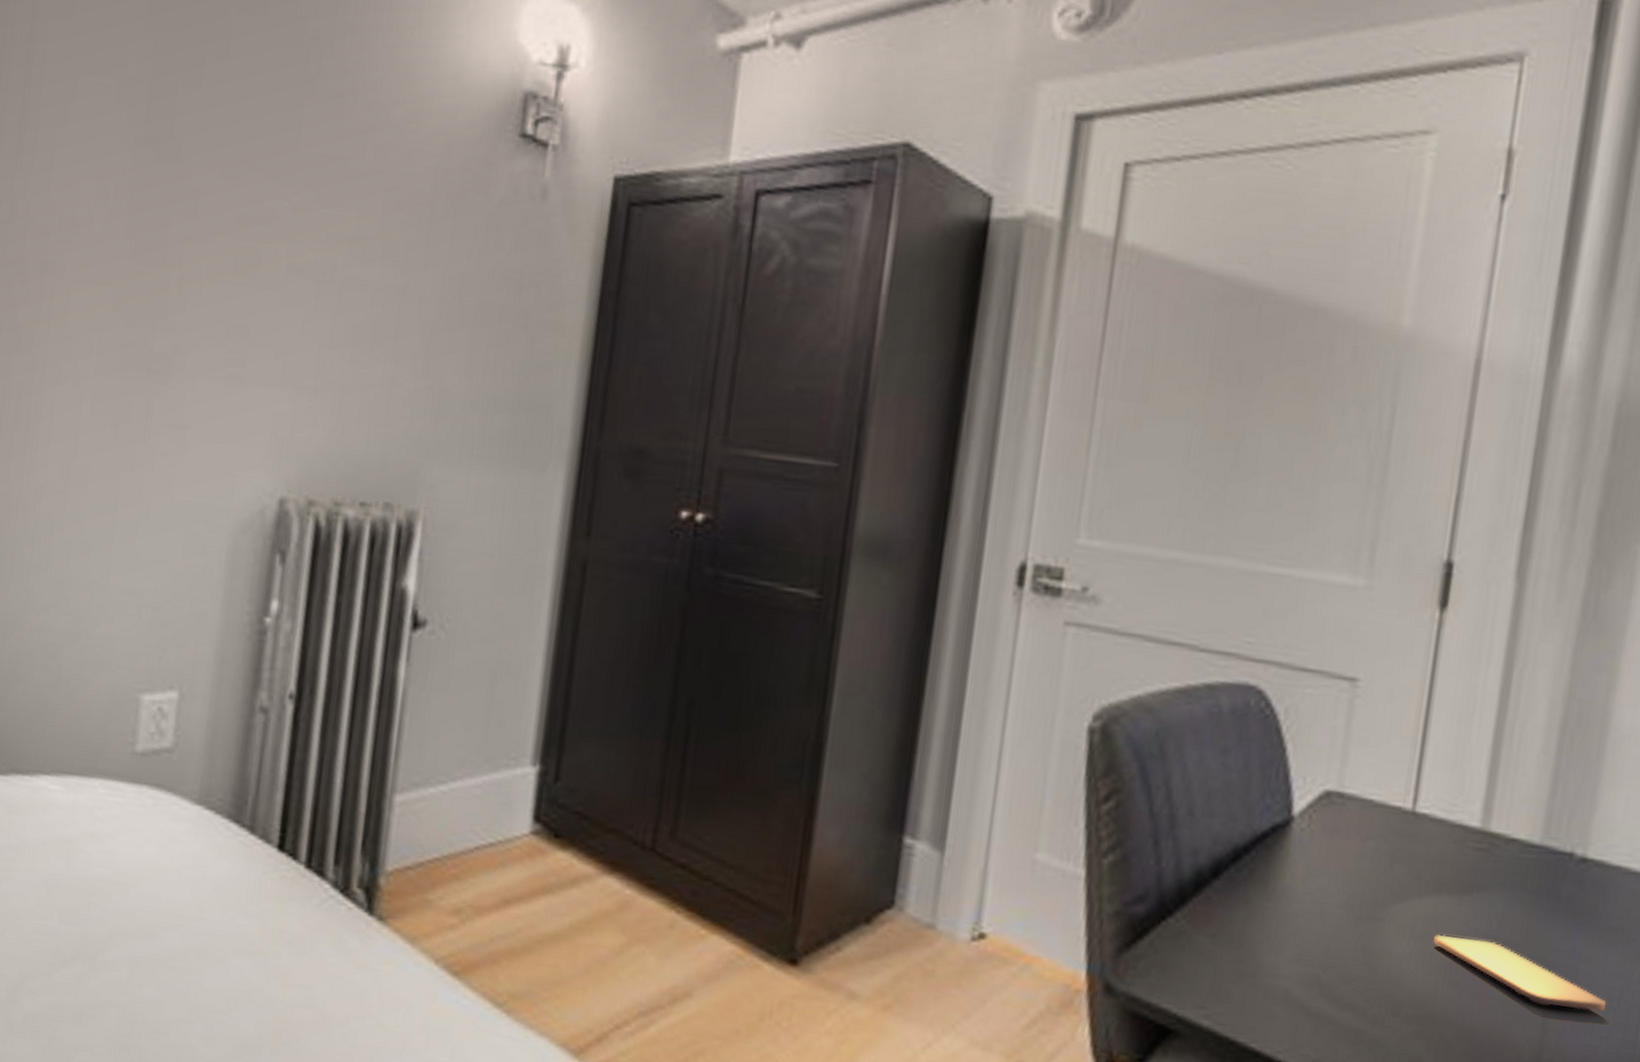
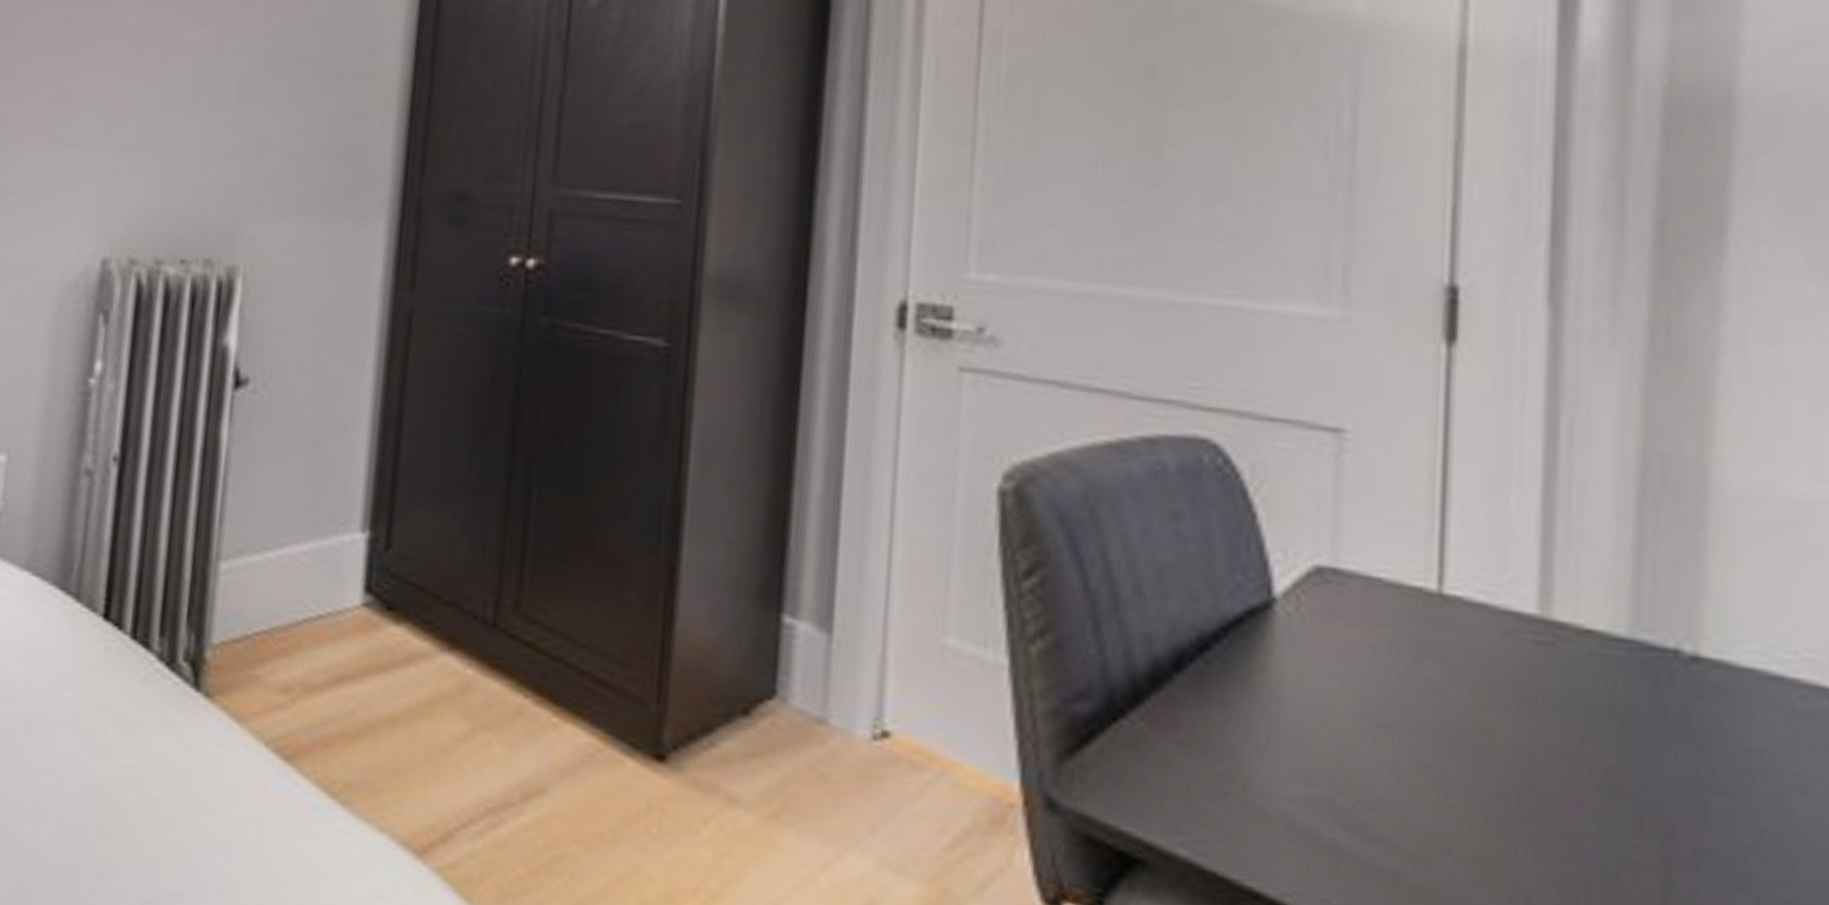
smartphone: present [1433,935,1606,1012] -> none [1489,751,1757,862]

